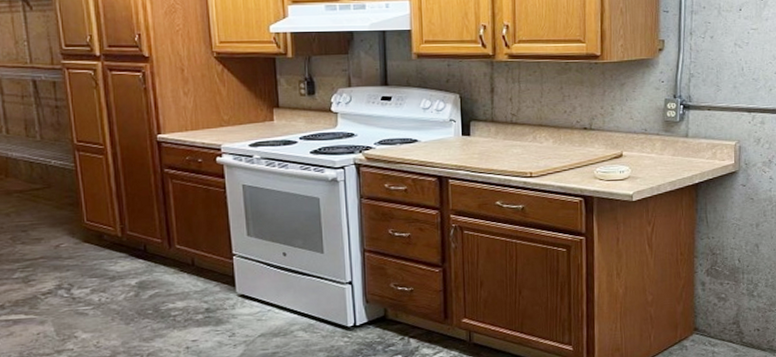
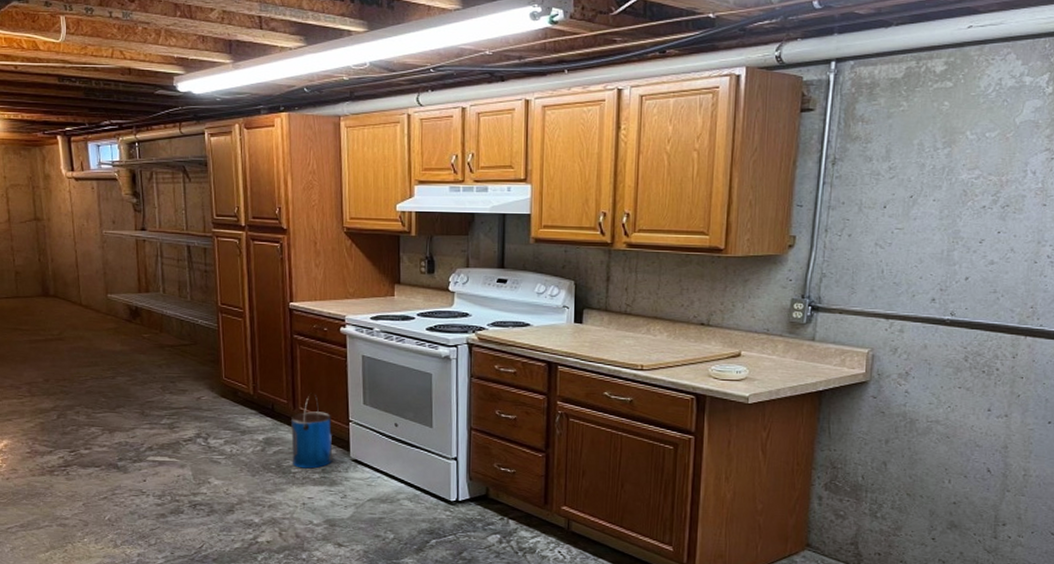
bucket: none [167,228,217,310] -> present [291,392,333,469]

